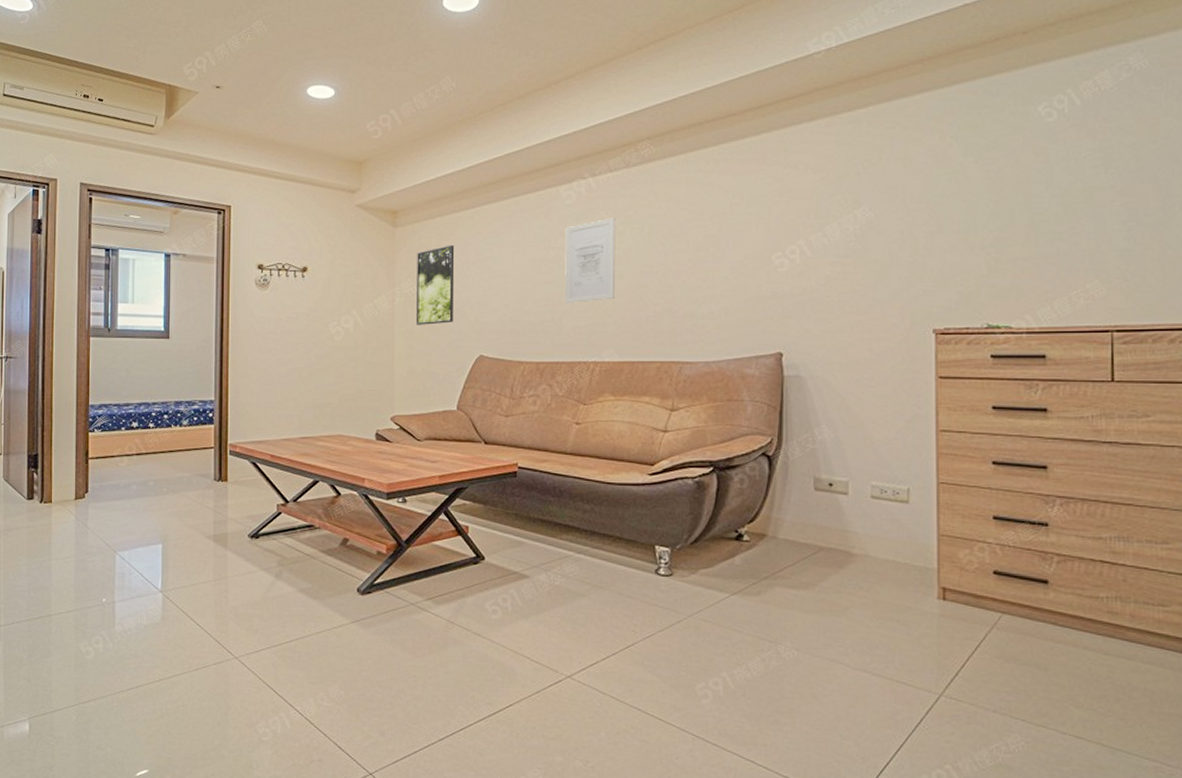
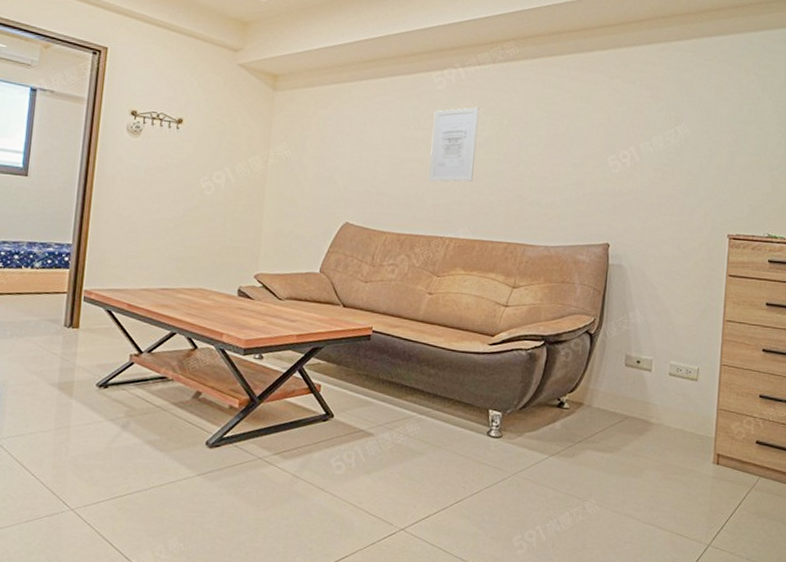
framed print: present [417,244,455,325] -> none [288,114,331,189]

